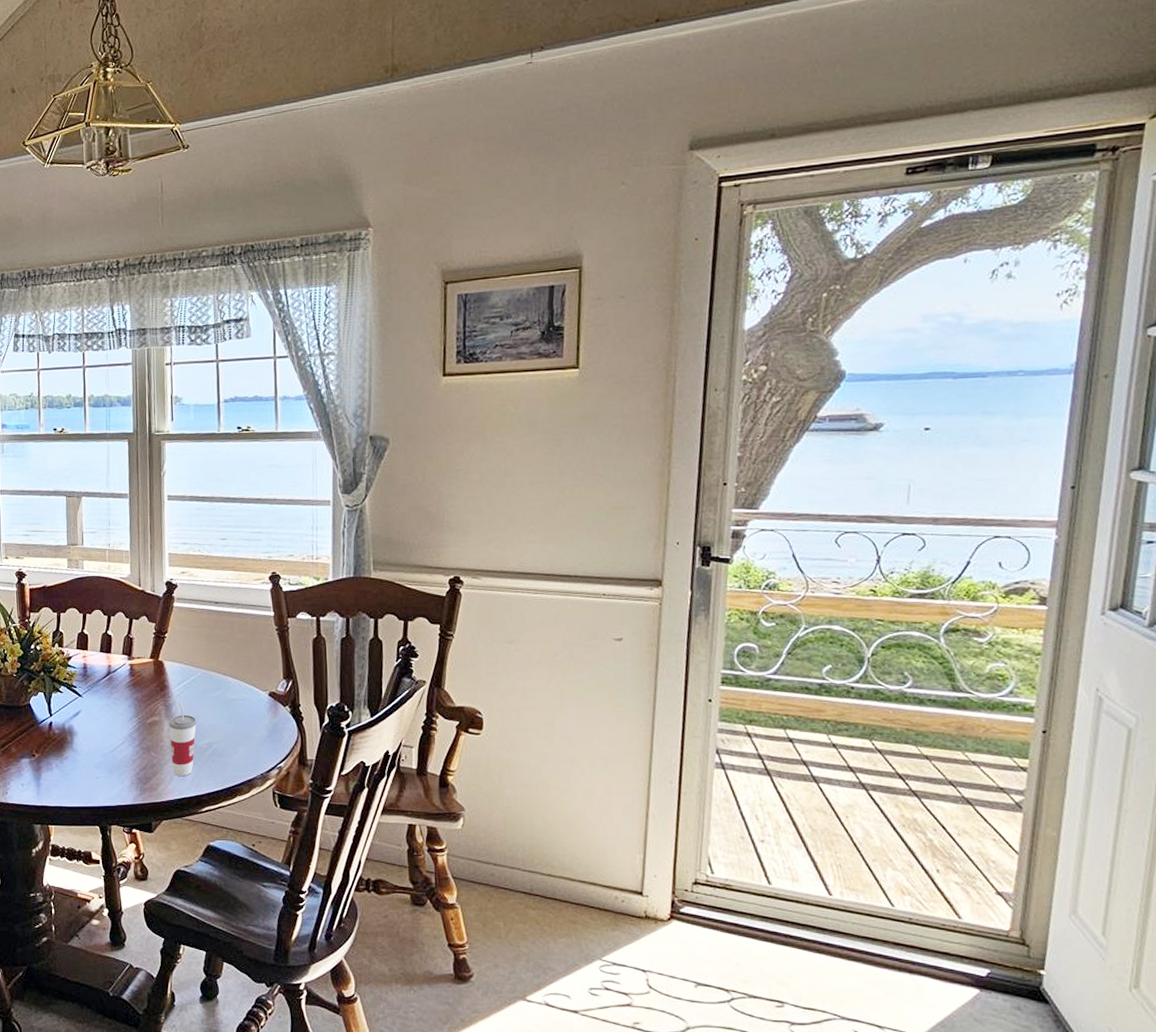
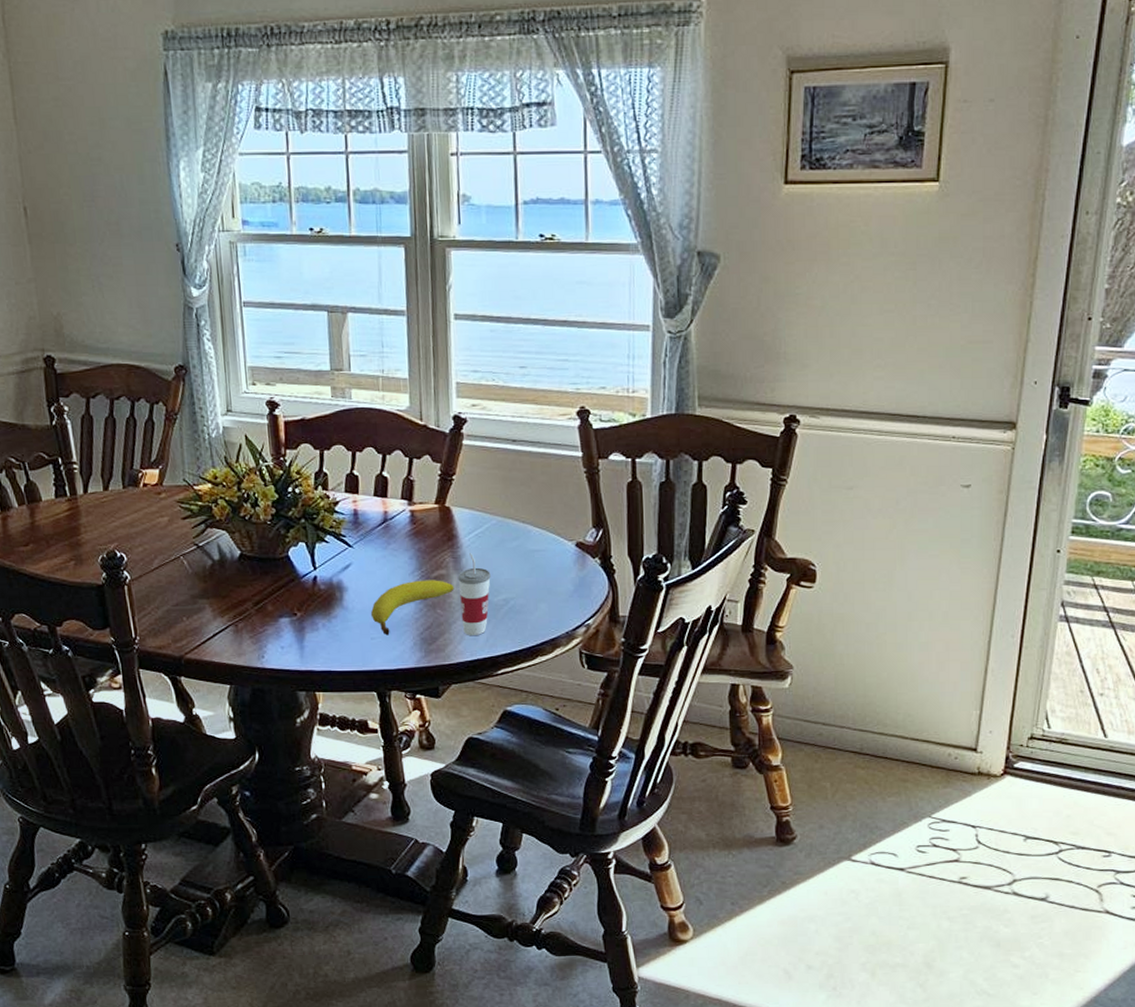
fruit: none [96,725,166,775] -> present [371,580,454,636]

